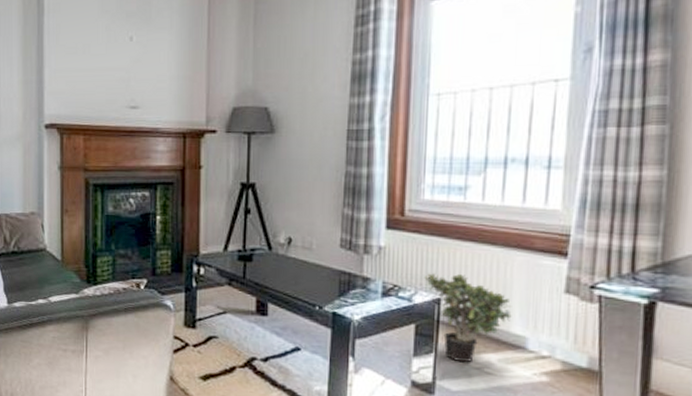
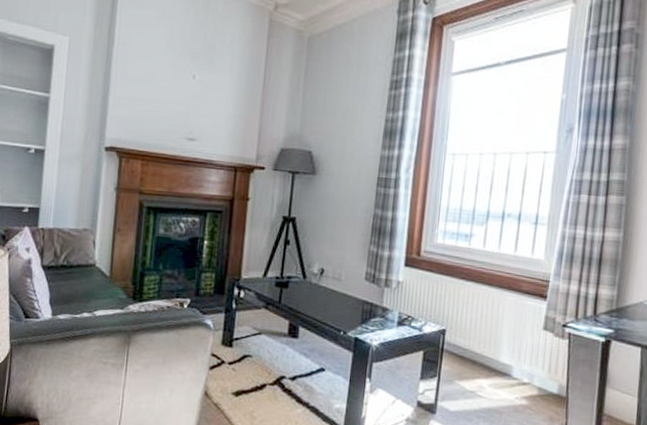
potted plant: present [424,273,512,363] -> none [433,307,502,387]

